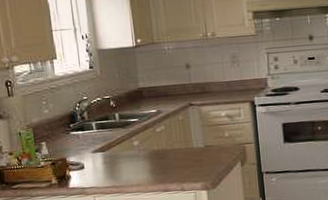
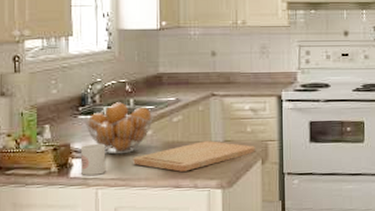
mug: none [75,156,101,186] -> present [80,143,106,175]
fruit basket: none [76,117,138,165] -> present [84,102,153,155]
cutting board: none [124,147,234,177] -> present [133,141,255,172]

